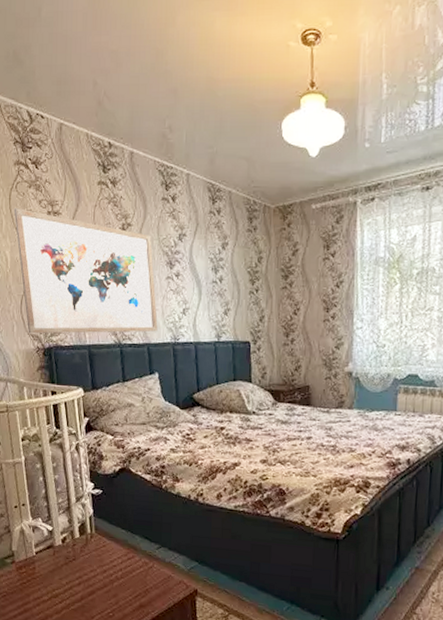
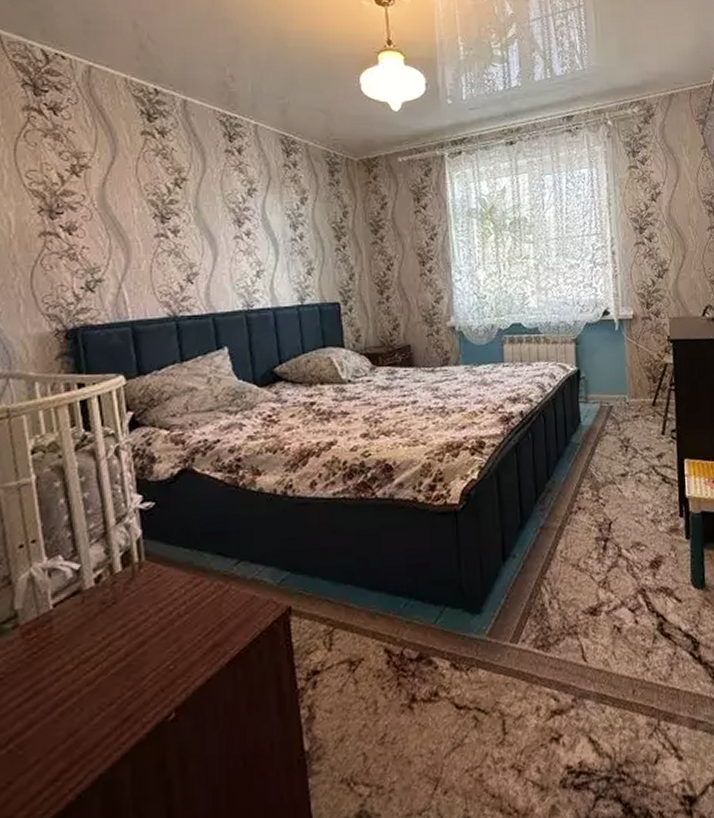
wall art: present [14,208,158,334] -> none [21,161,225,313]

